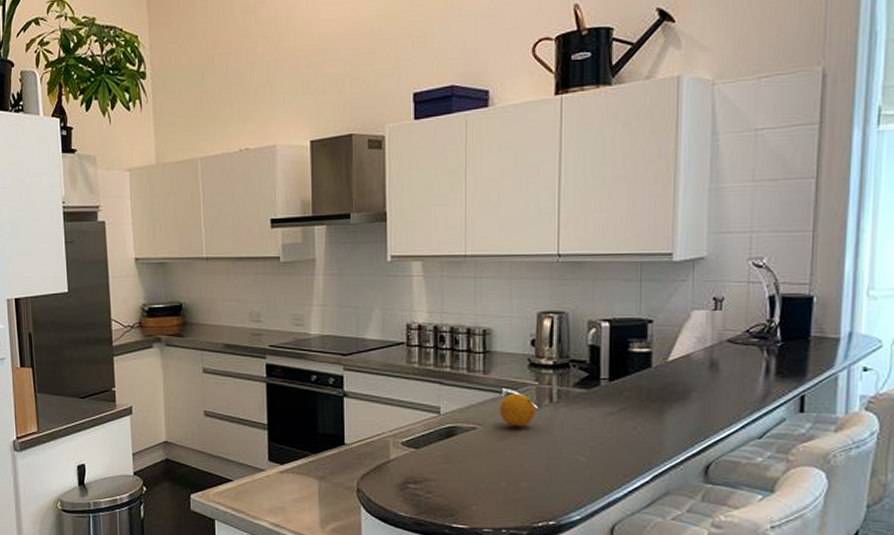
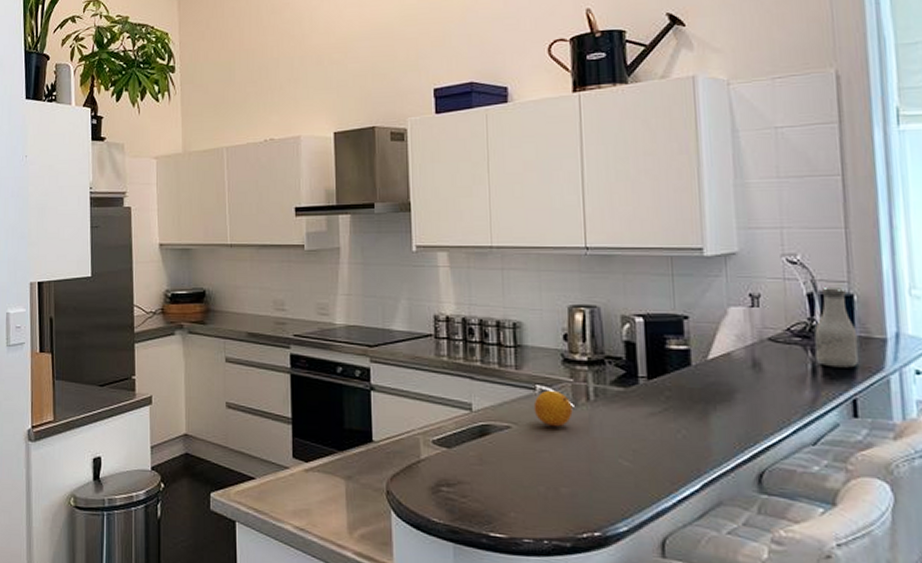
bottle: none [771,290,813,366] -> present [814,288,859,368]

